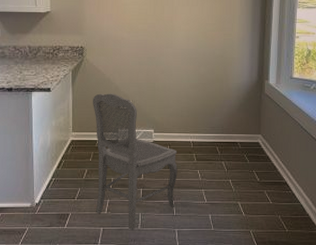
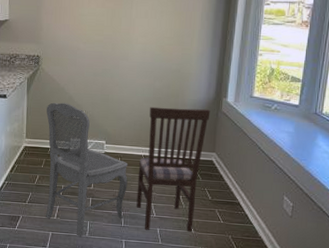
dining chair: none [187,92,254,217] -> present [136,106,211,232]

